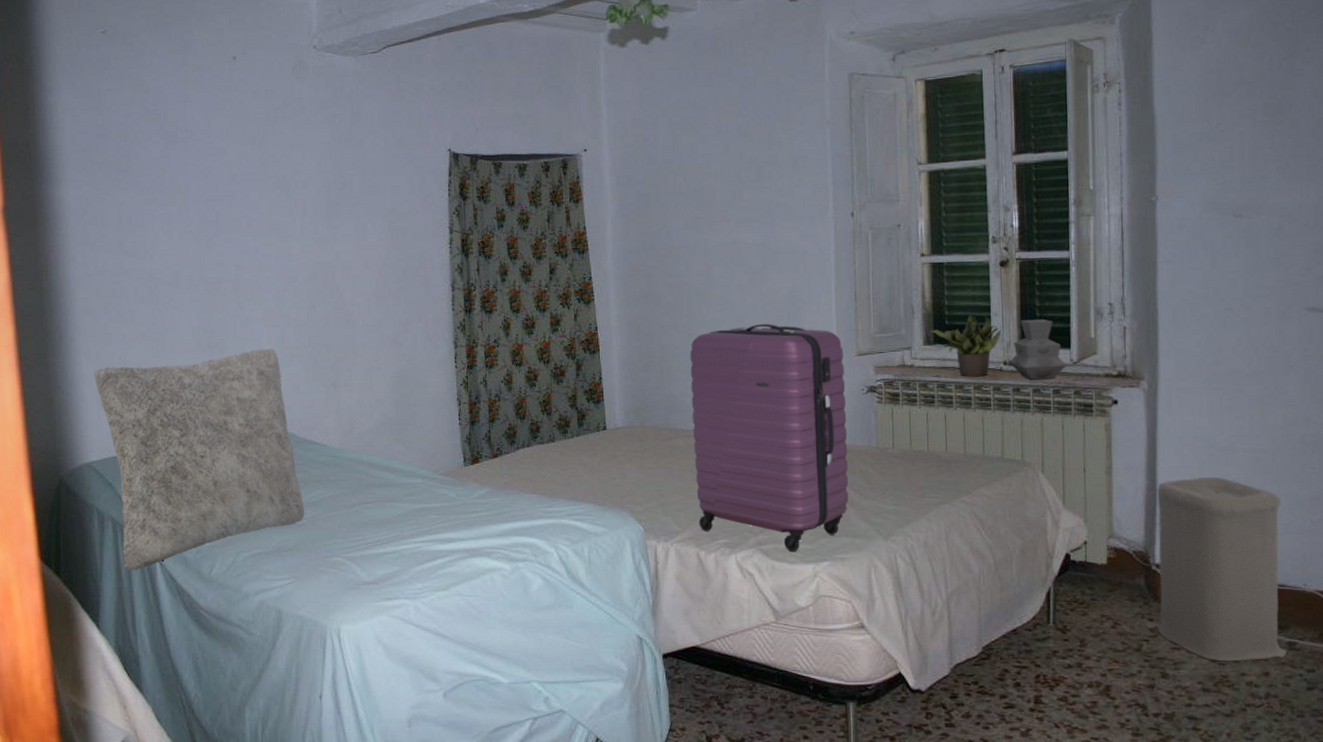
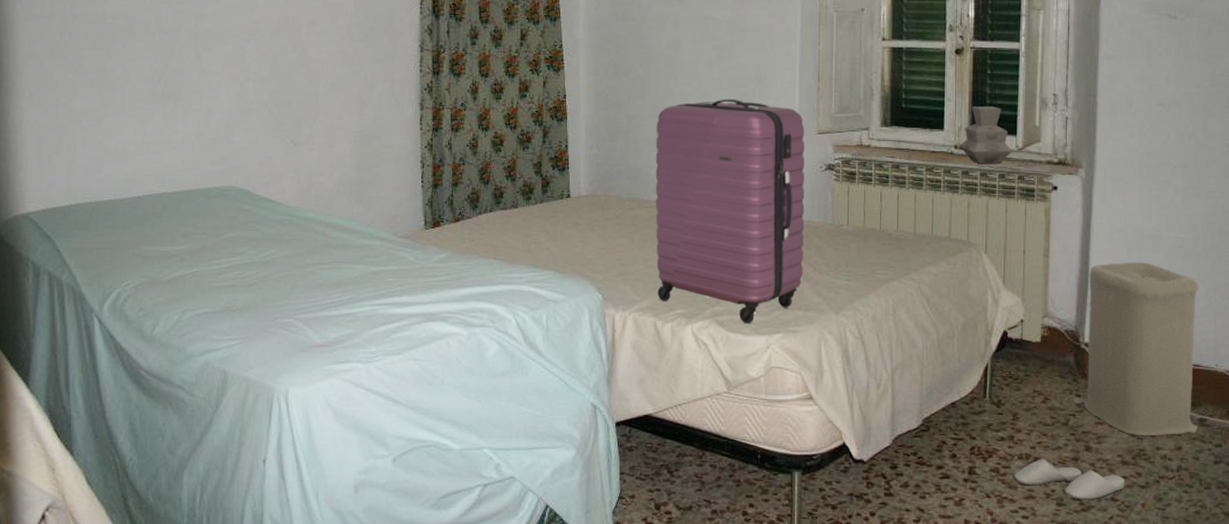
pillow: present [94,348,304,571] -> none [36,102,256,328]
potted plant: present [931,314,1001,377] -> none [888,99,954,159]
slippers: none [1083,686,1208,730] -> present [1013,458,1125,500]

